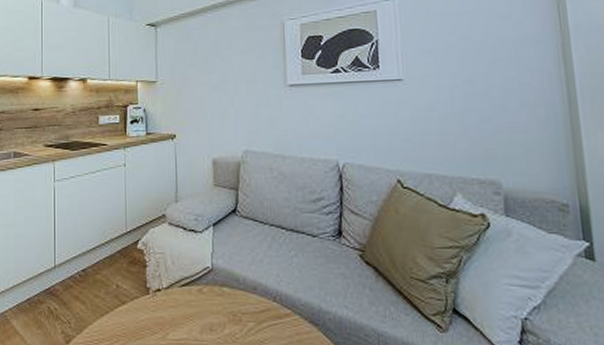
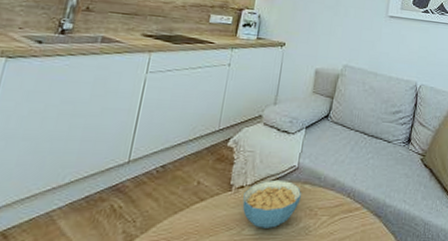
cereal bowl: none [162,282,222,334] -> present [242,179,302,228]

